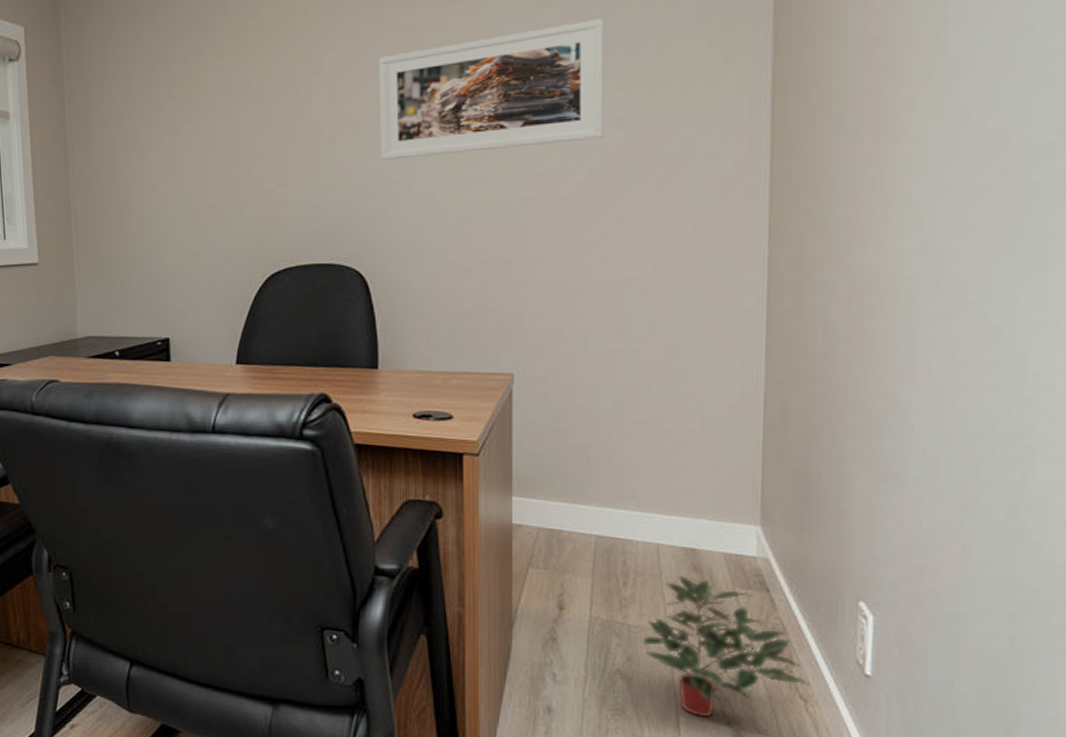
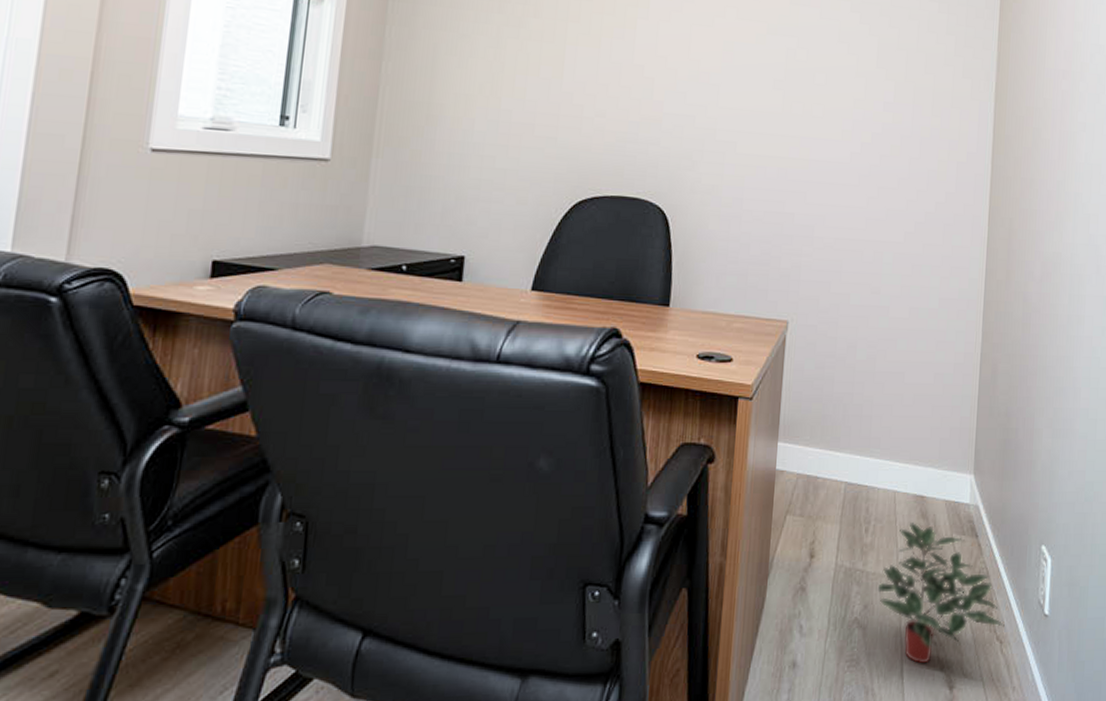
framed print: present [379,19,604,161] -> none [692,12,881,117]

